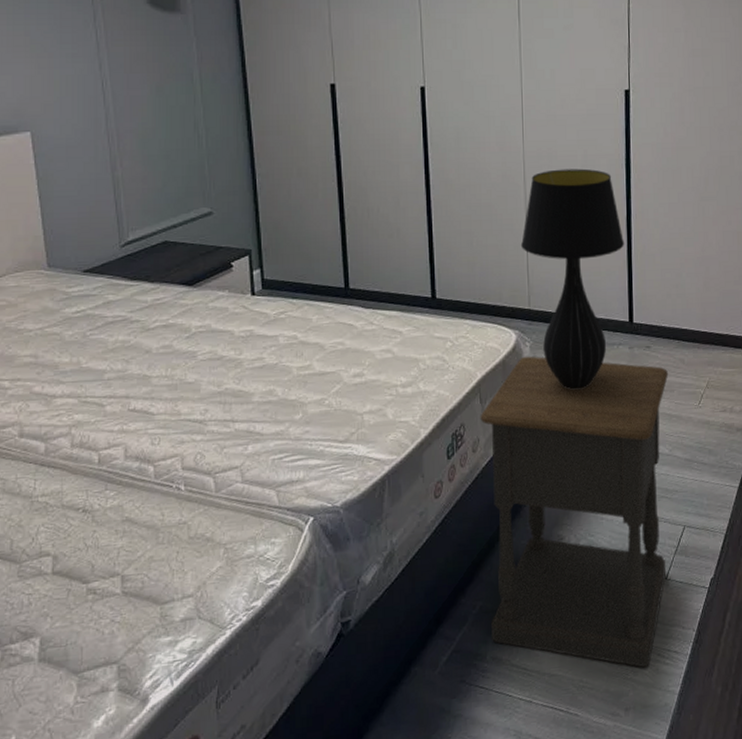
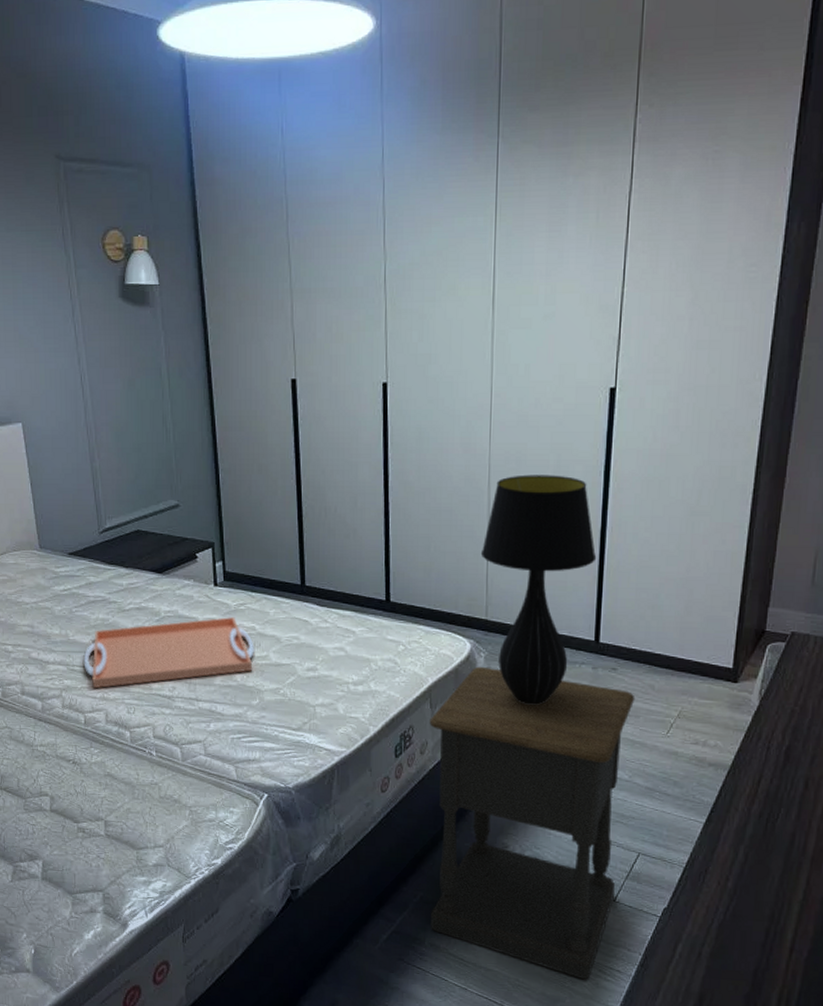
serving tray: none [98,327,296,421] -> present [83,617,254,689]

